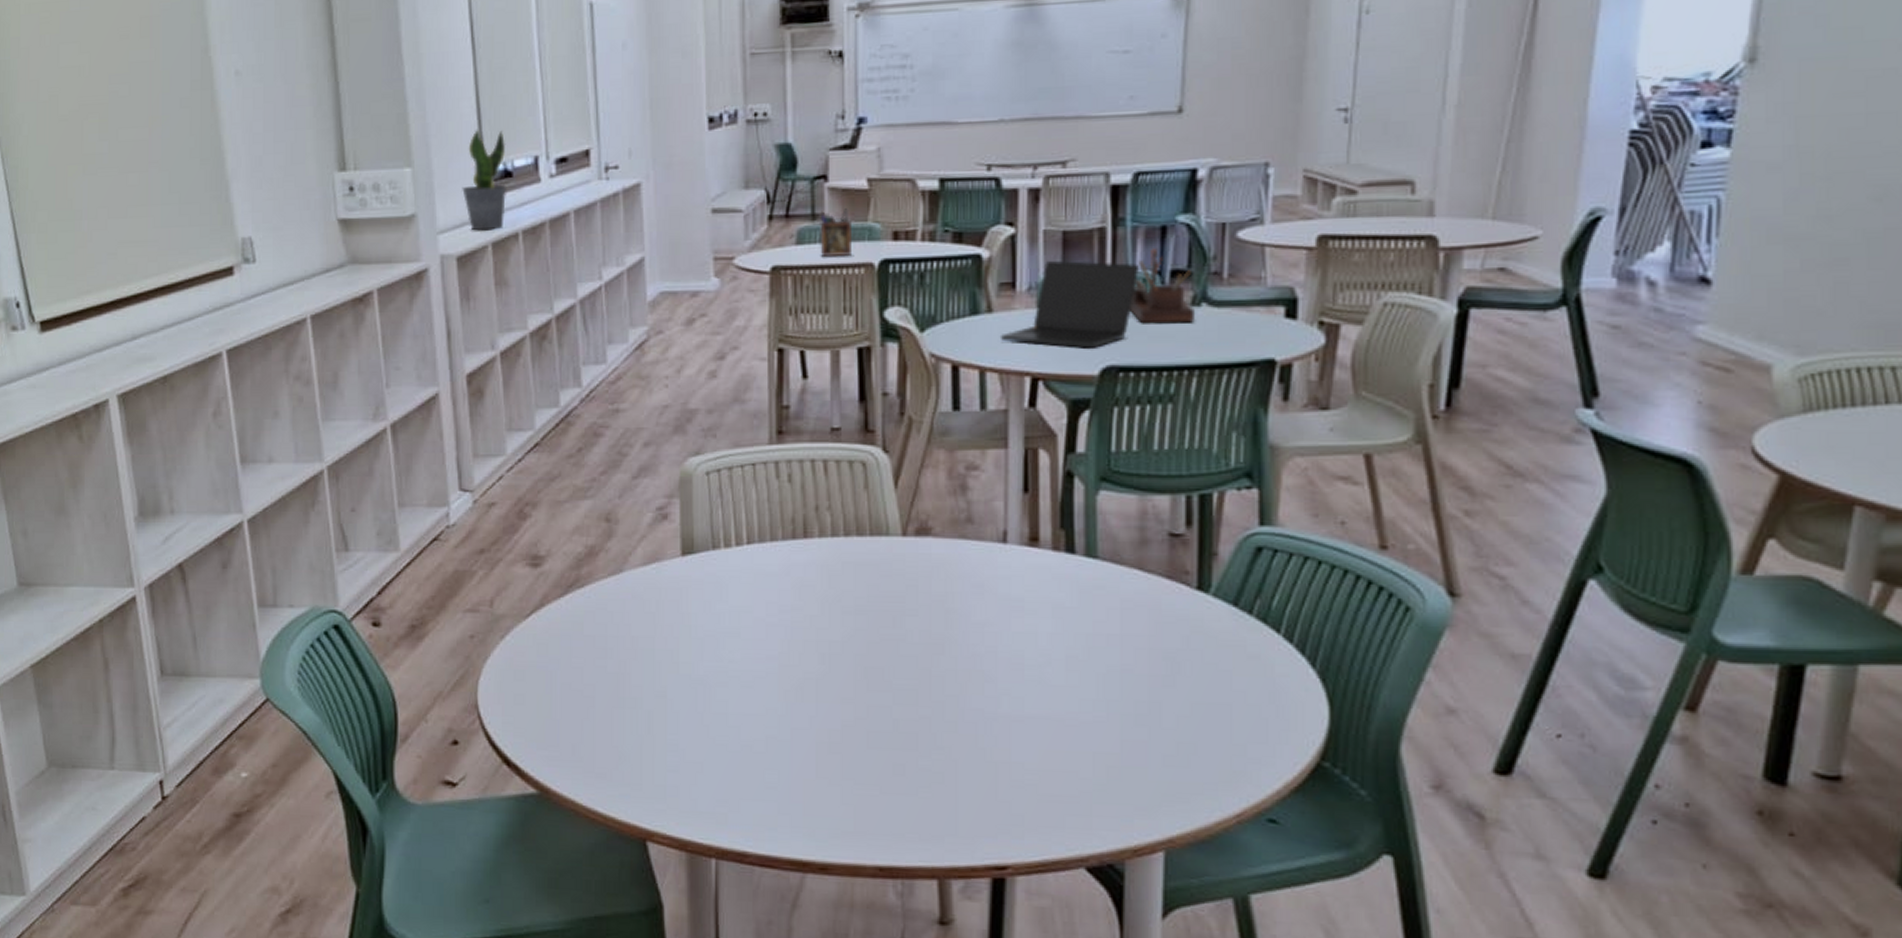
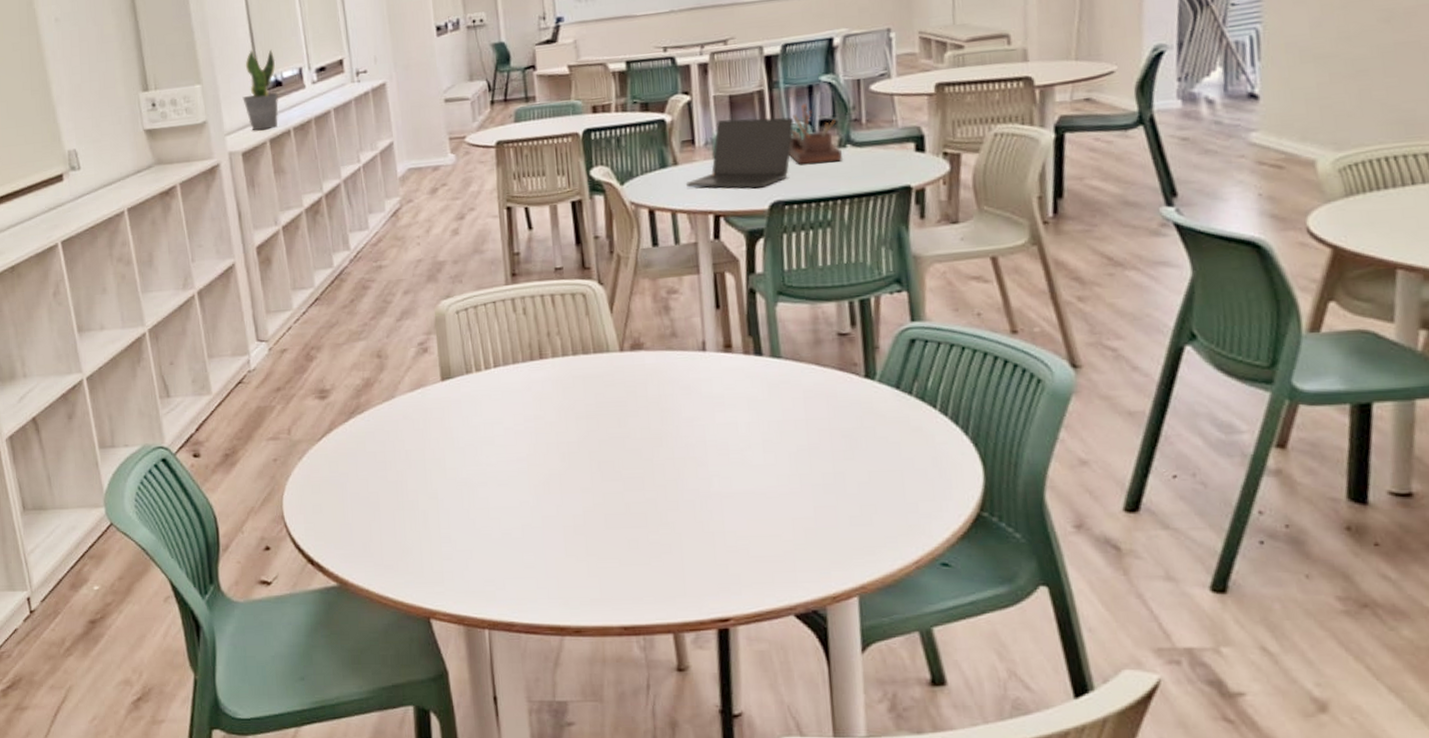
desk organizer: present [820,208,851,257] -> none [532,91,560,130]

